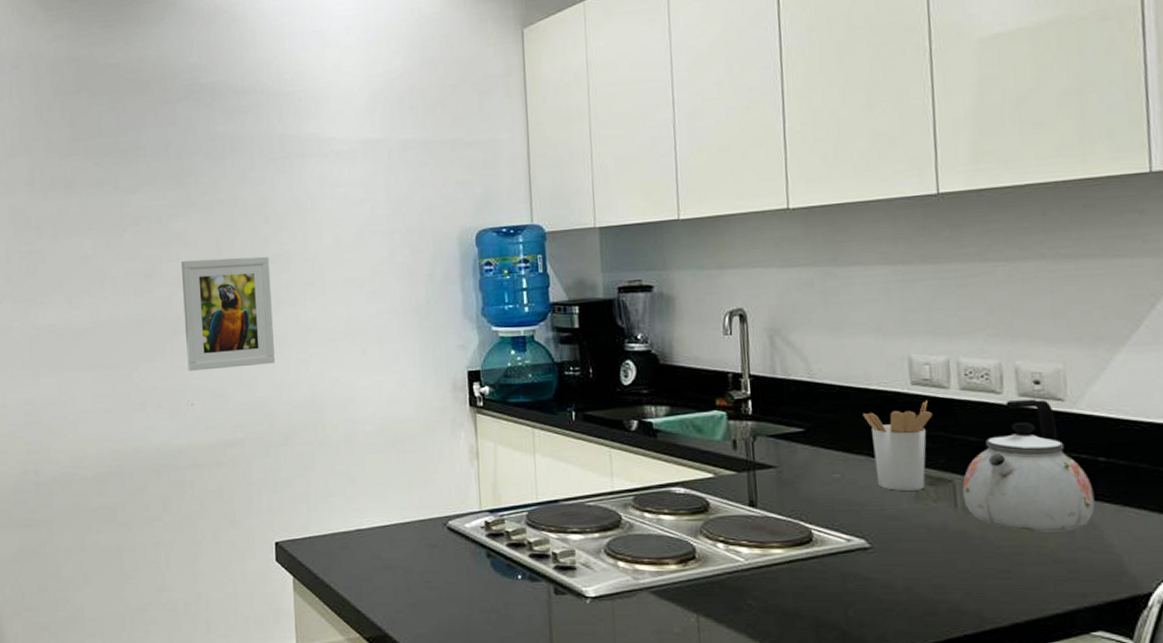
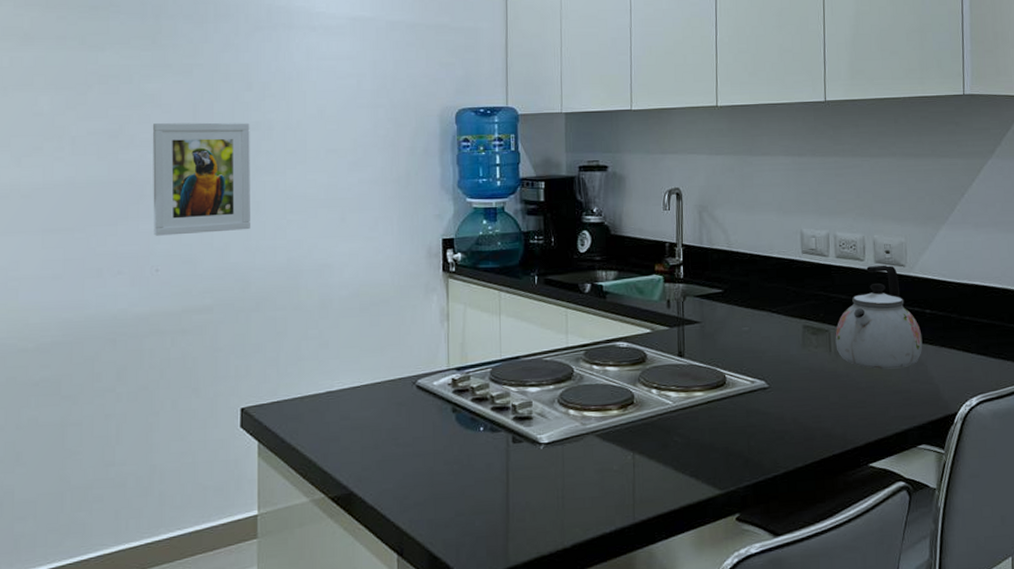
utensil holder: present [862,399,932,491] -> none [766,265,816,340]

